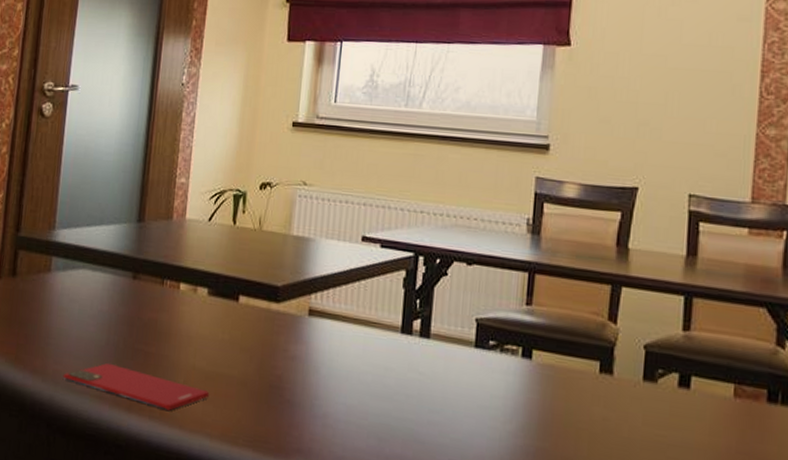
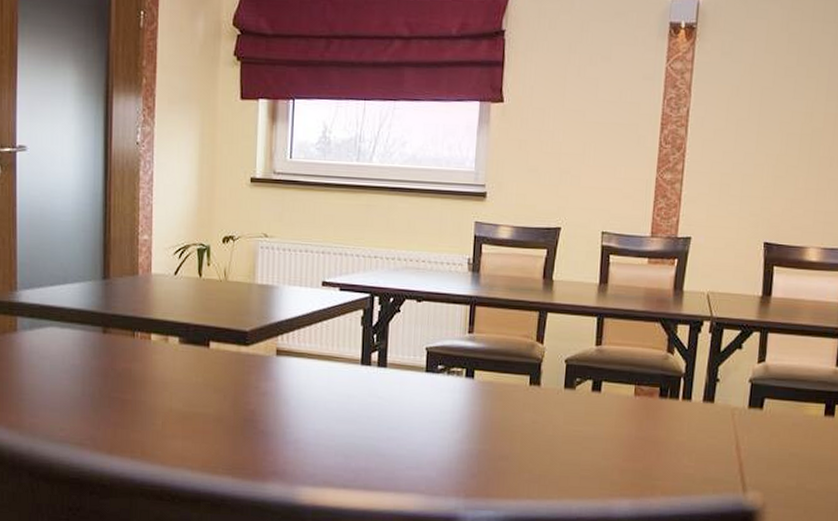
smartphone: present [63,362,210,411] -> none [40,412,188,450]

